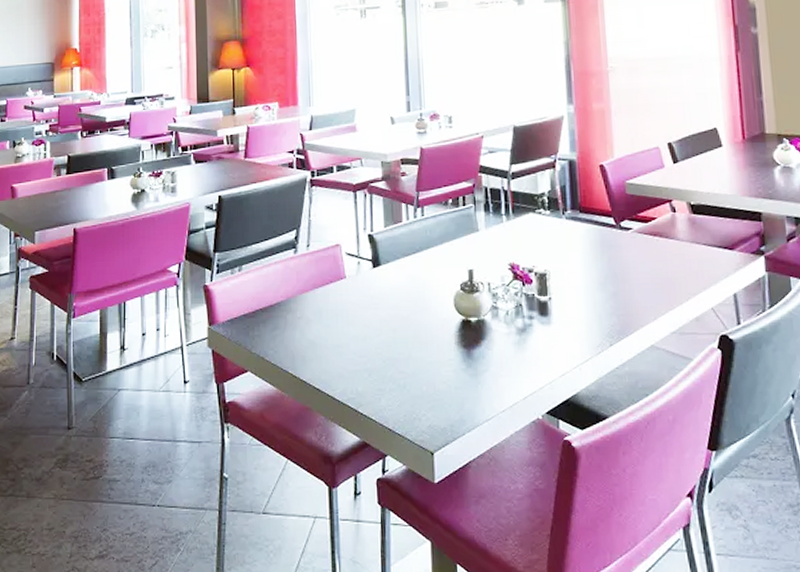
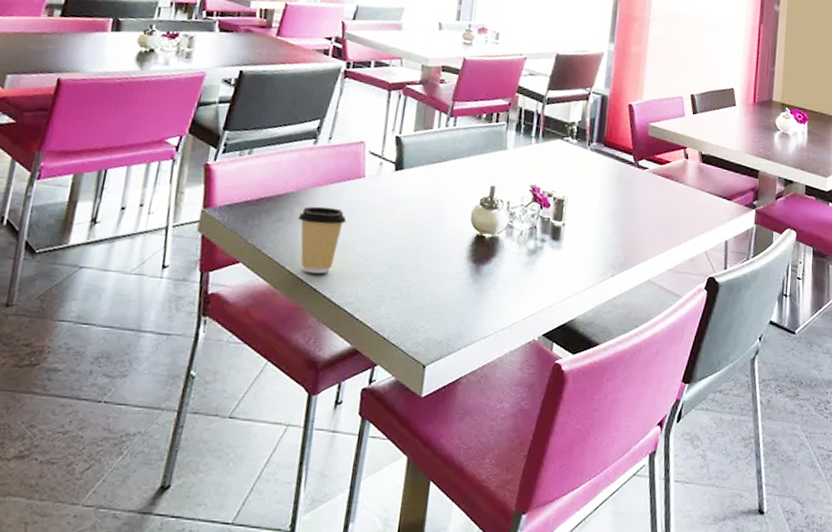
coffee cup: none [292,310,336,375] -> present [298,206,346,274]

